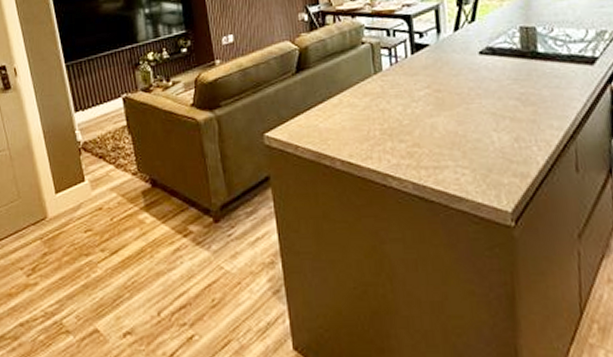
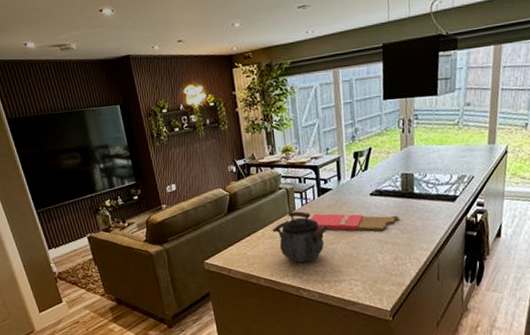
kettle: none [352,72,427,140] -> present [272,211,330,263]
cutting board: none [401,76,520,102] -> present [310,213,399,231]

